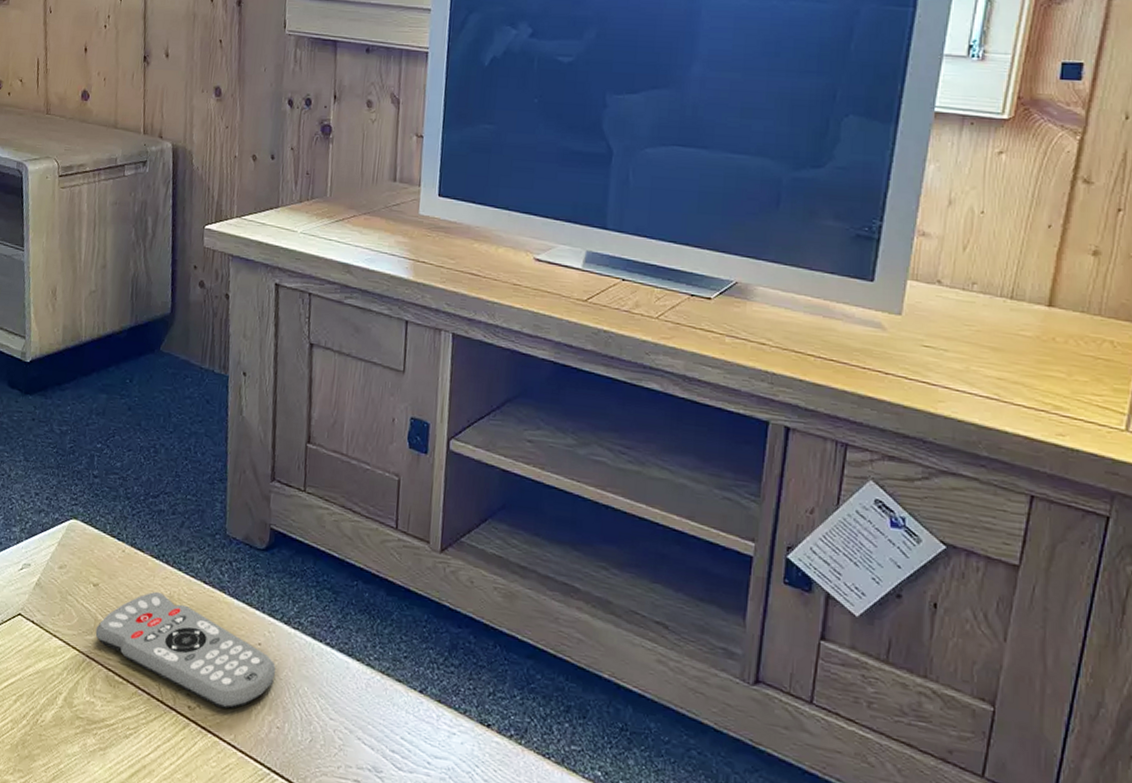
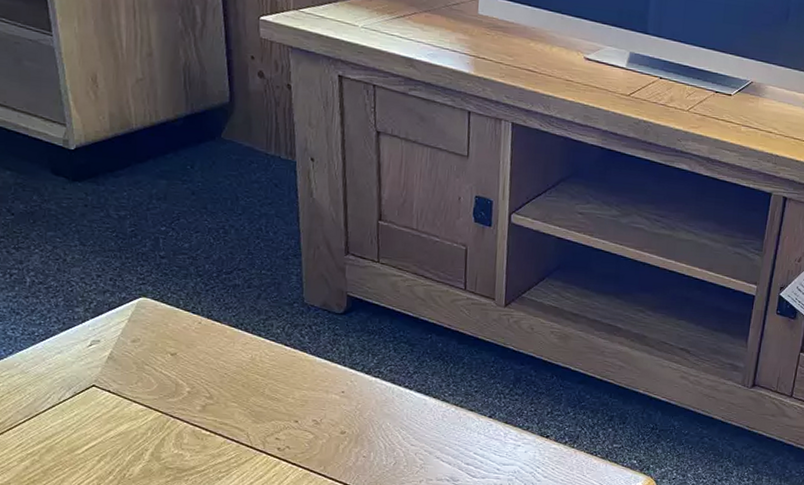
remote control: present [95,591,276,710] -> none [177,355,359,447]

